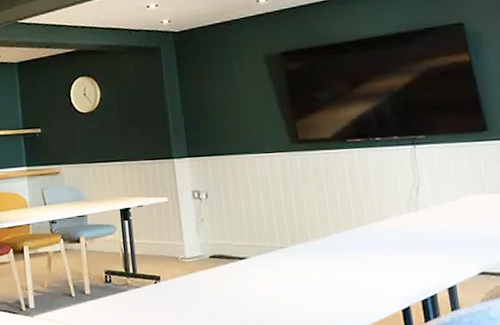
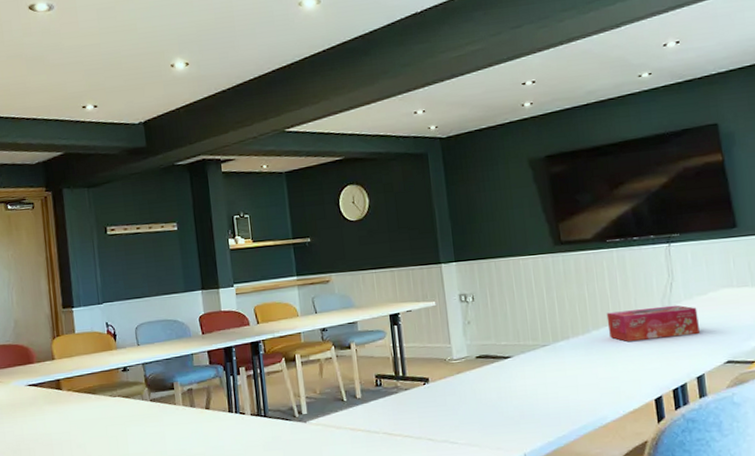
tissue box: none [348,210,451,247] -> present [606,305,701,342]

